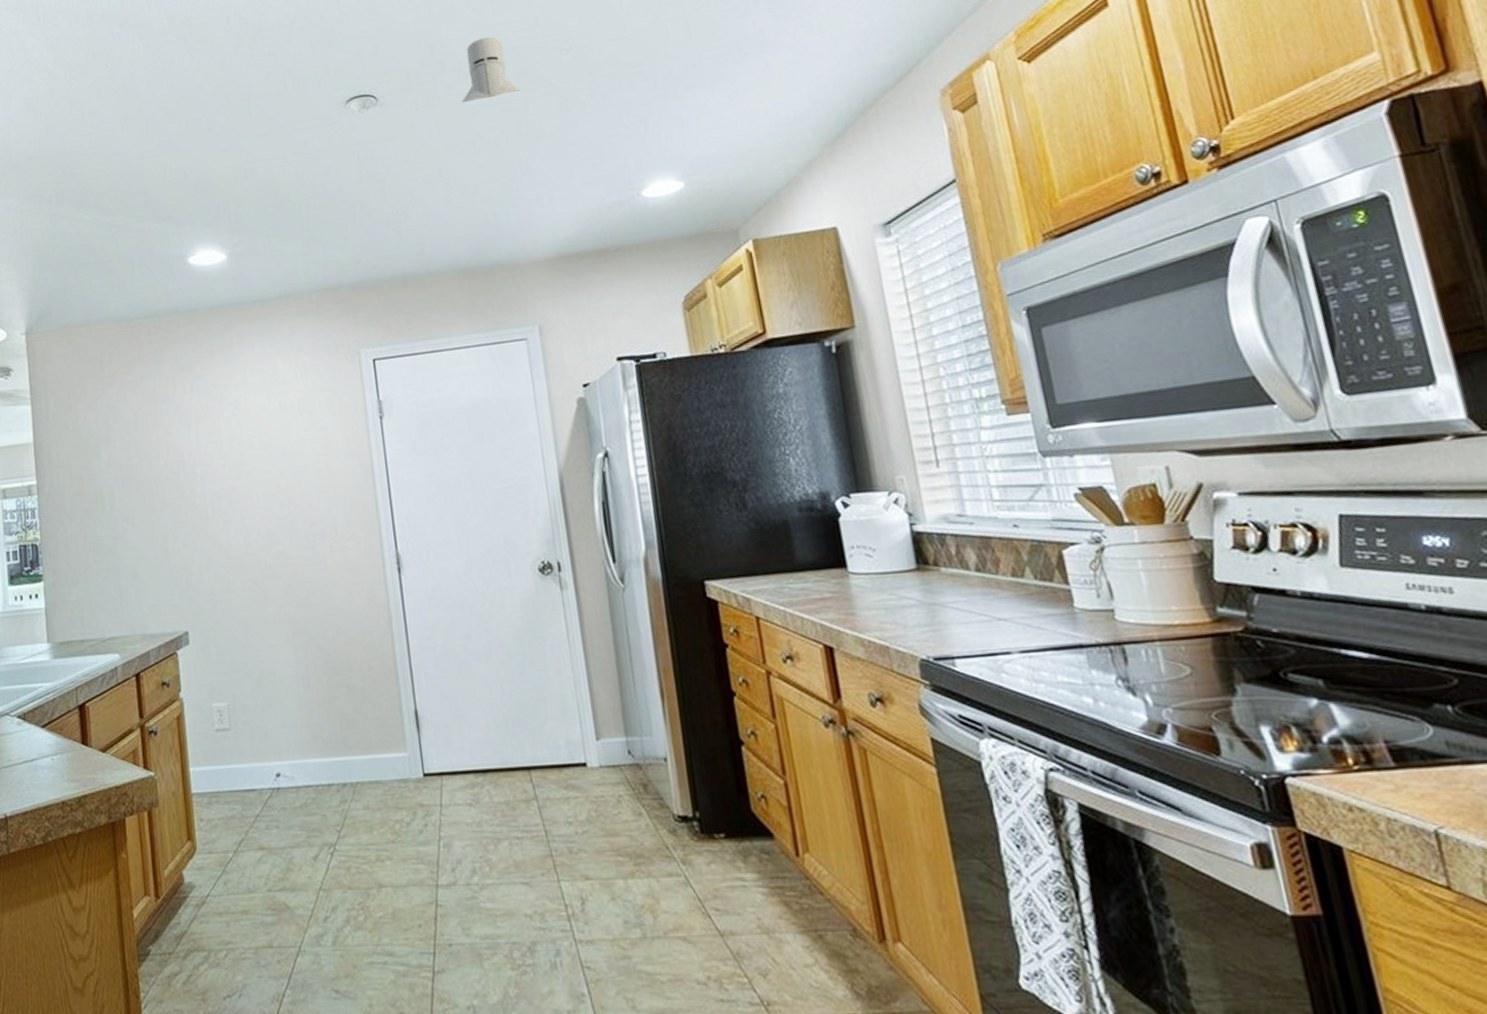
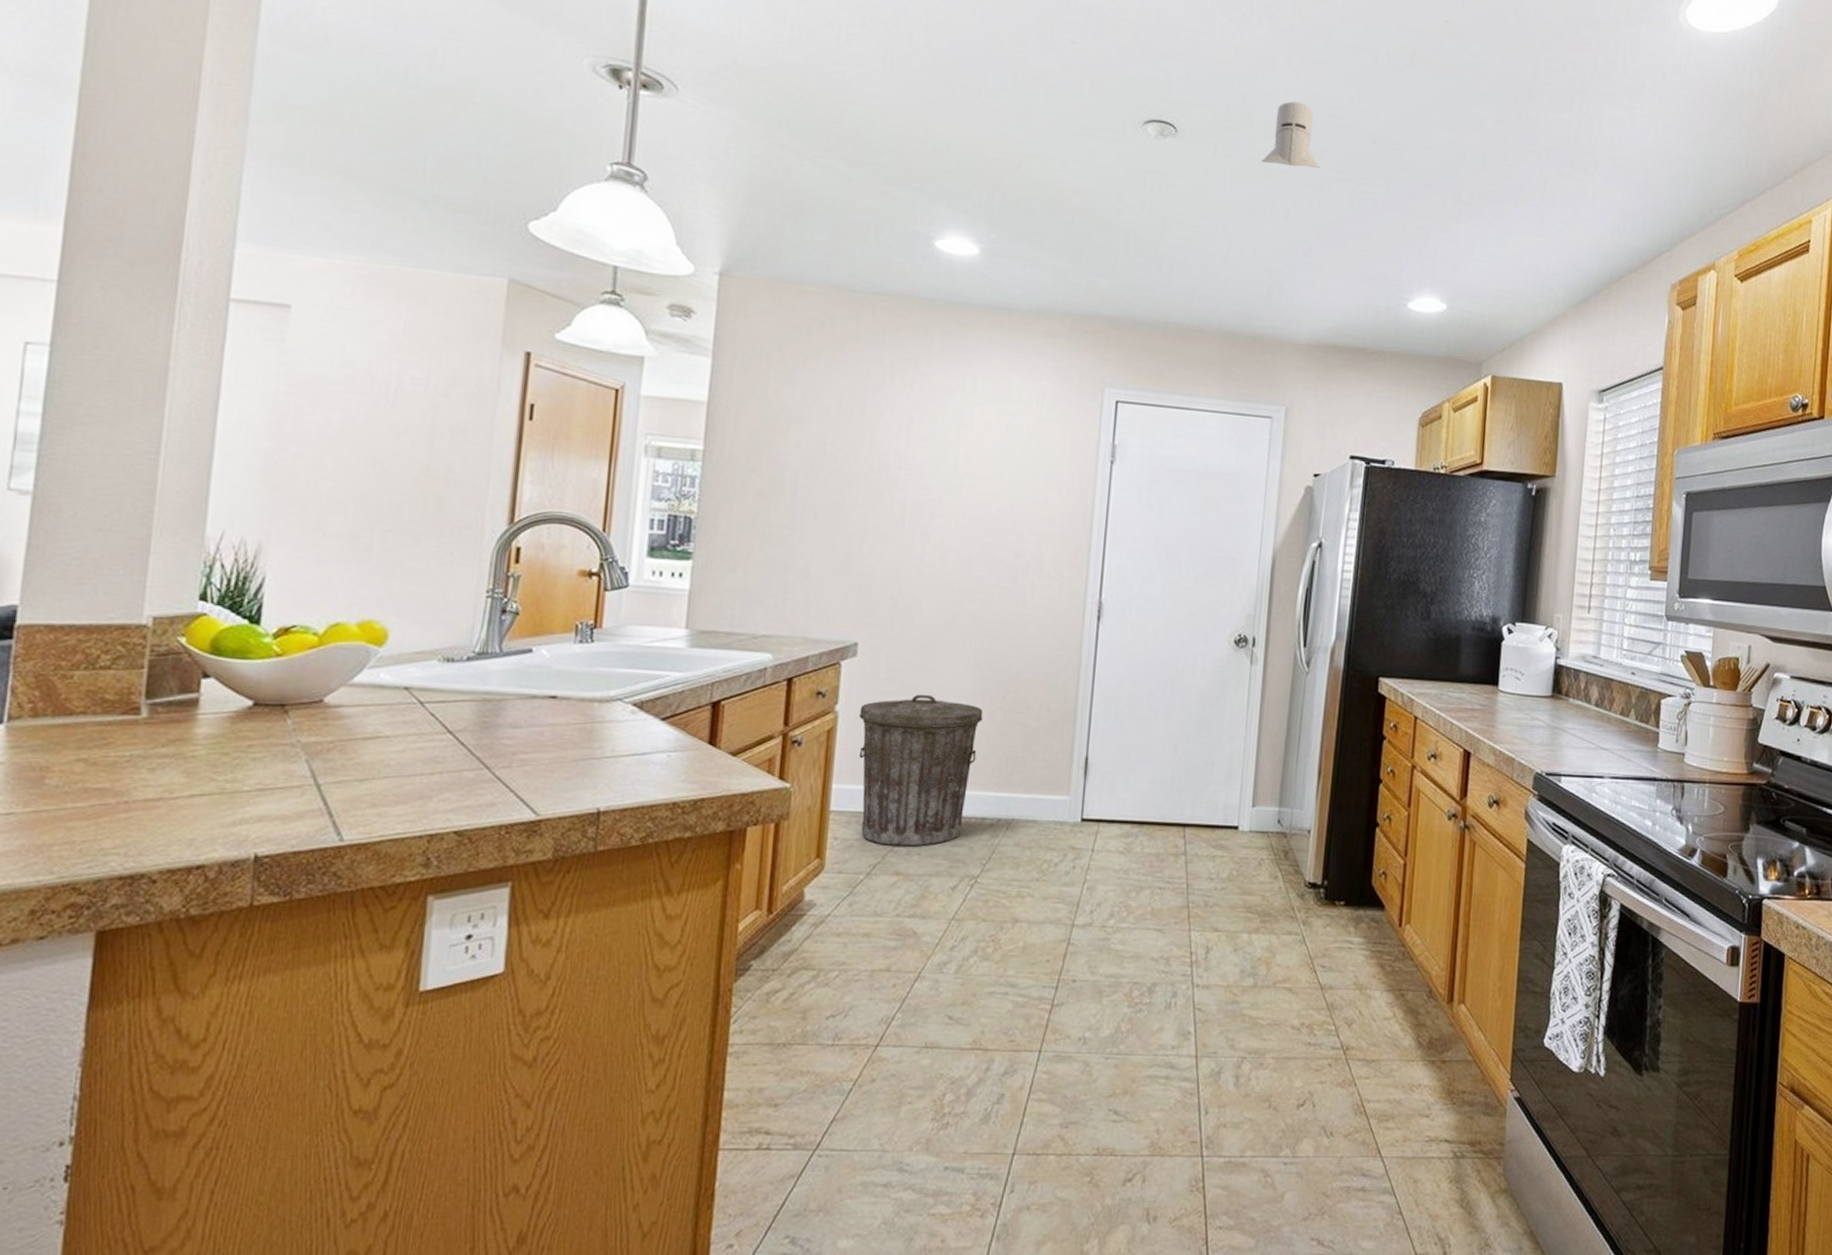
trash can: none [200,670,312,822] -> present [858,694,983,847]

